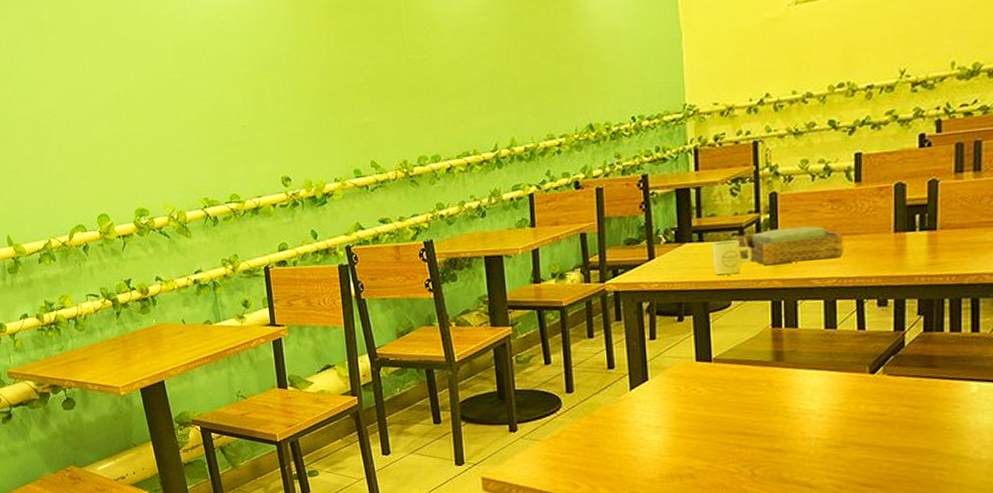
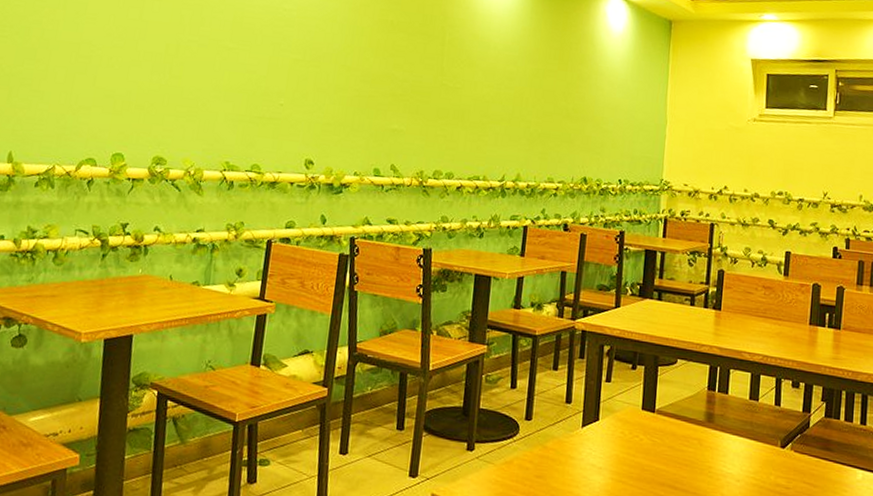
mug: present [712,240,753,276] -> none [666,303,700,336]
napkin holder: present [736,226,844,265] -> none [688,301,771,337]

